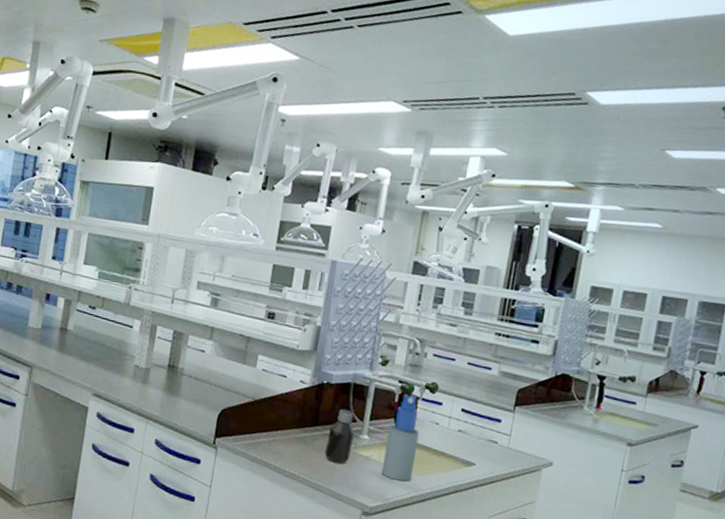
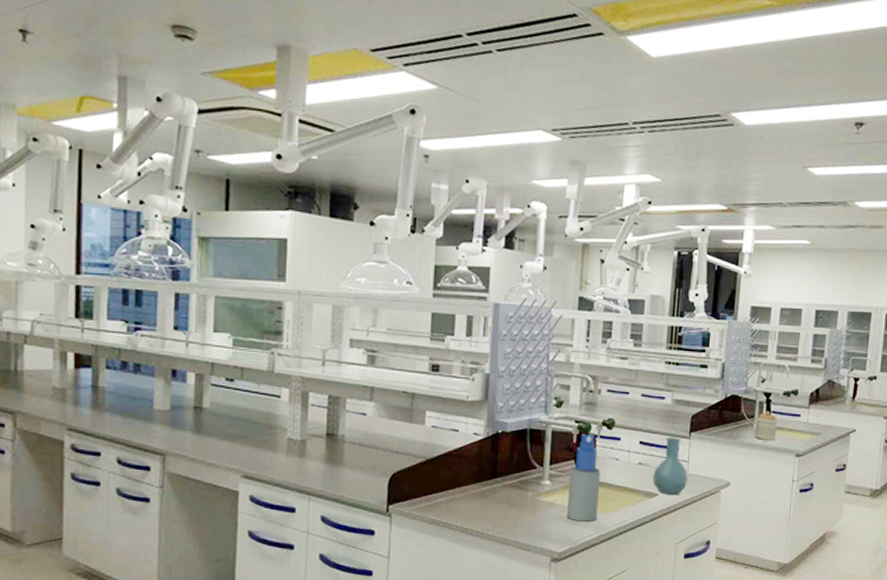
bottle: present [324,408,356,464] -> none [506,456,537,513]
flask: none [471,408,509,467] -> present [652,437,689,494]
jar: none [583,395,610,426] -> present [754,411,778,441]

